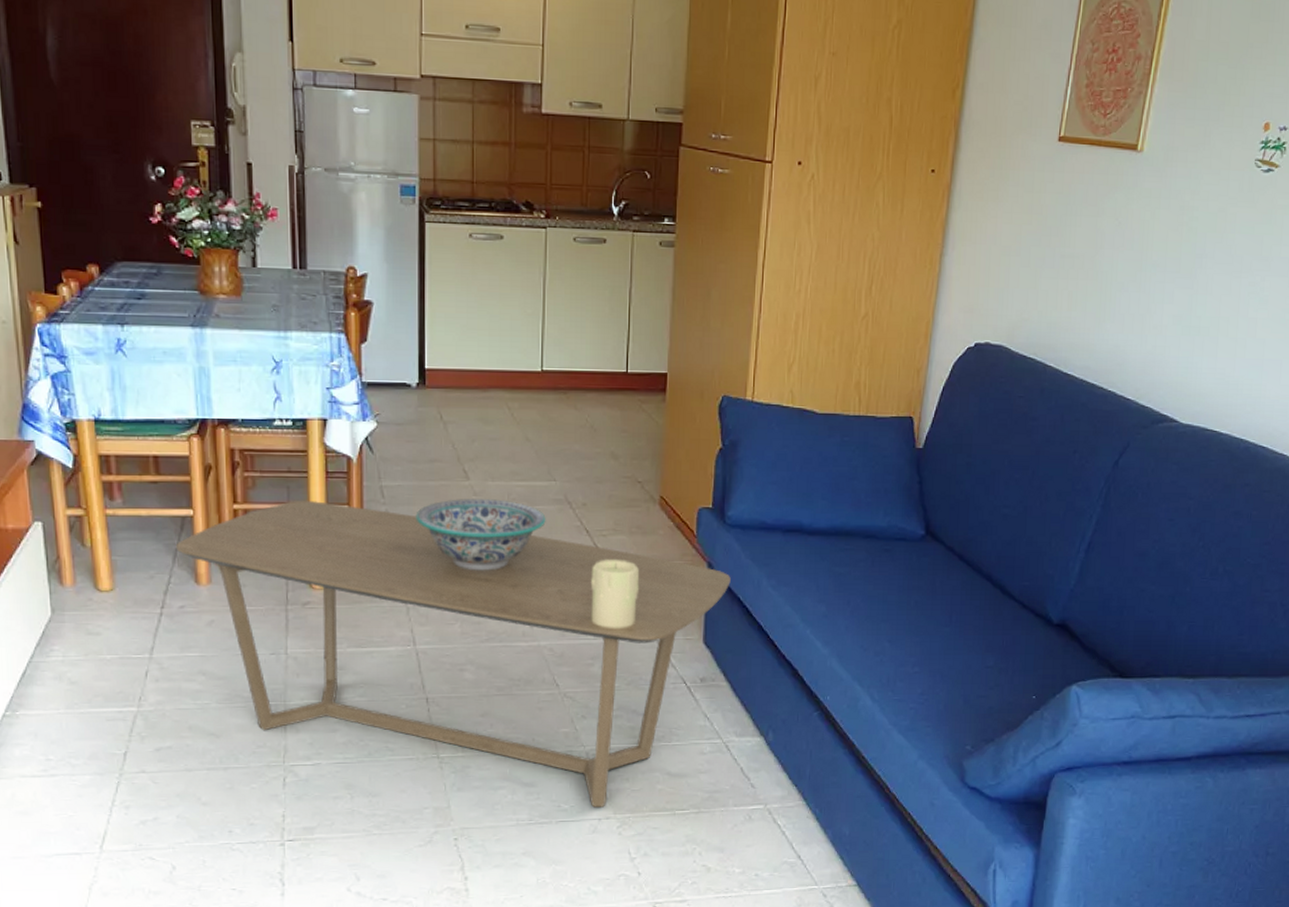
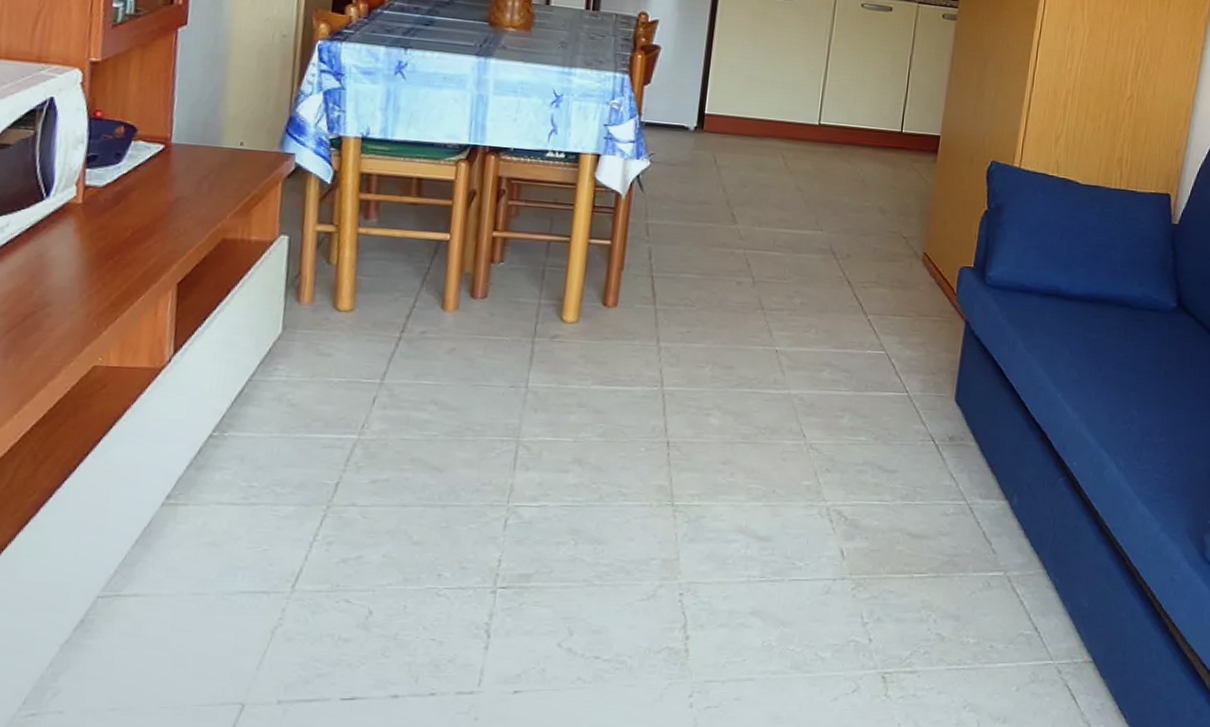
coffee table: present [175,501,731,808] -> none [426,232,987,567]
decorative bowl: present [416,498,546,571] -> none [678,241,809,315]
candle: present [591,560,639,628] -> none [845,311,897,381]

